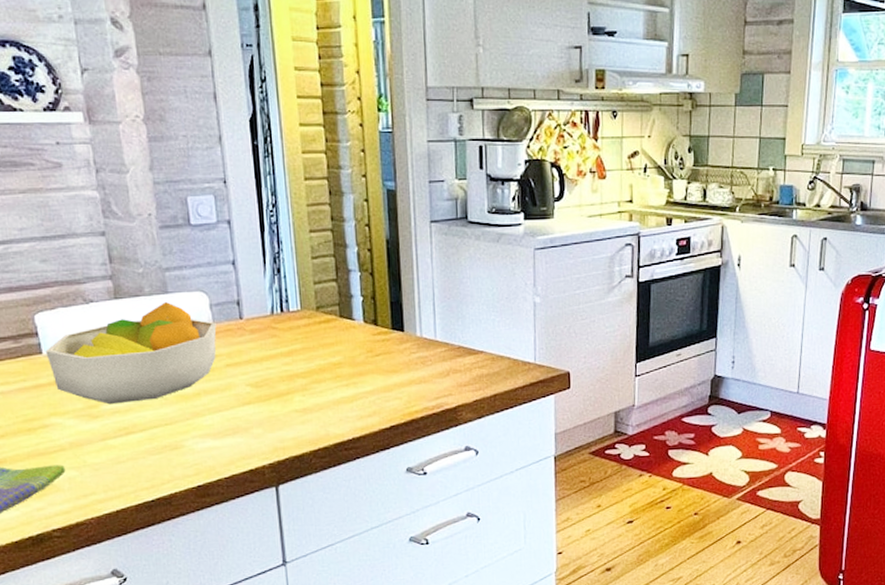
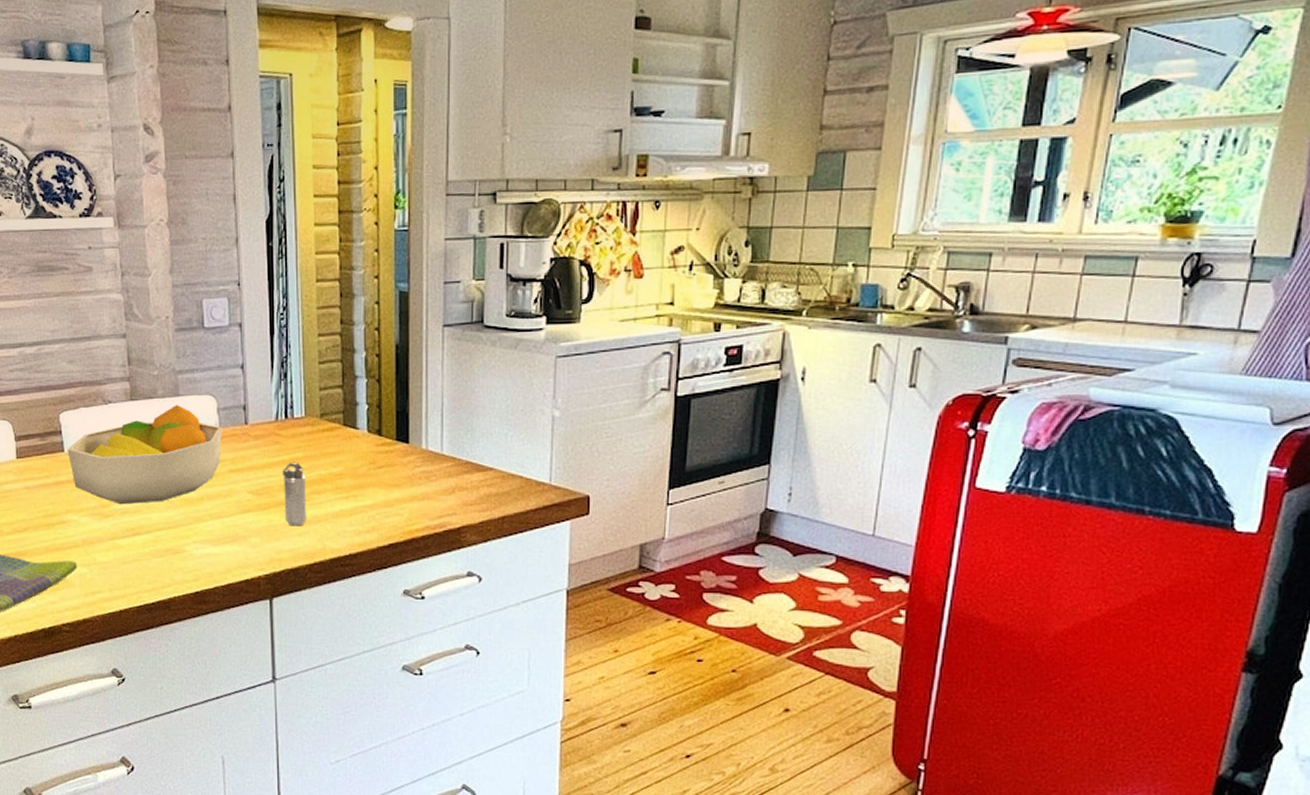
shaker: none [281,353,308,415] -> present [283,462,306,526]

